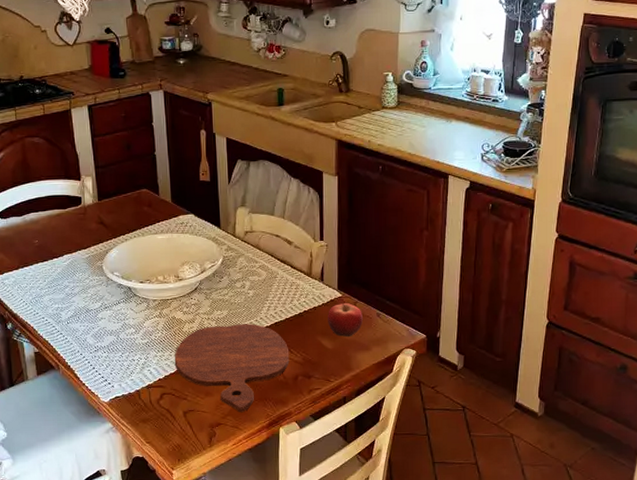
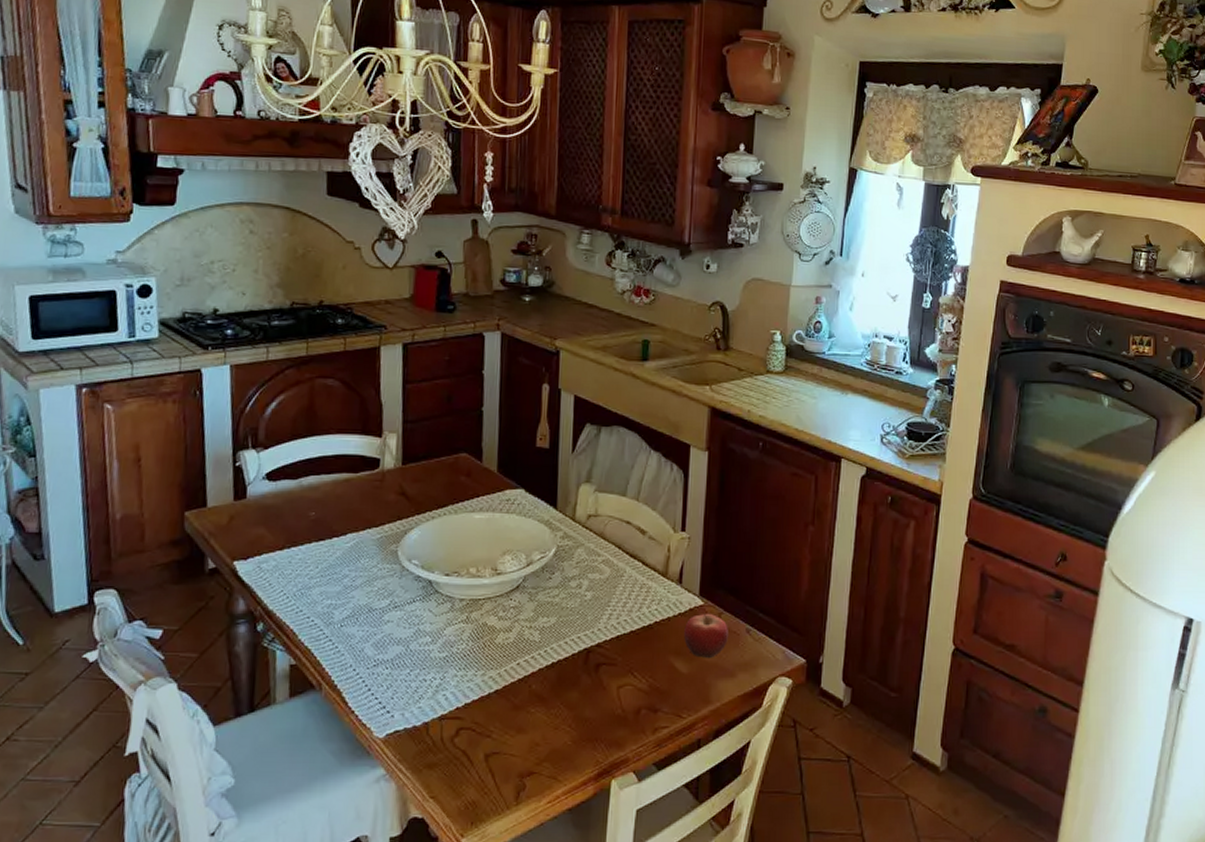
cutting board: present [174,323,290,413] -> none [479,636,632,758]

